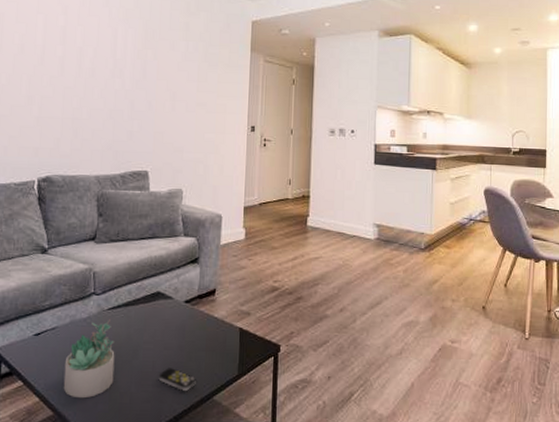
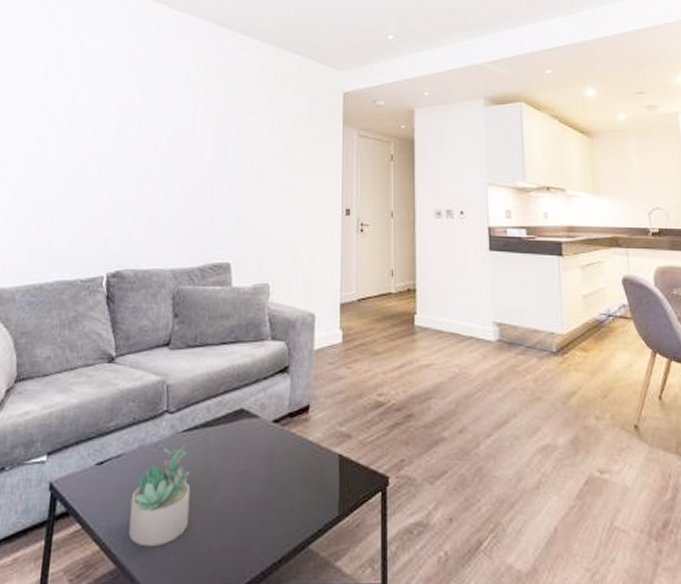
remote control: present [158,368,196,391] -> none [242,506,288,537]

